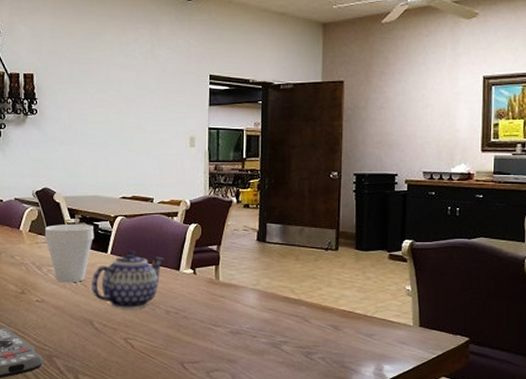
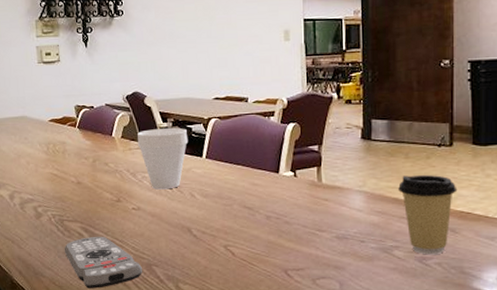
teapot: present [91,250,164,309] -> none [187,154,262,215]
coffee cup: none [289,276,341,350] -> present [398,175,458,255]

